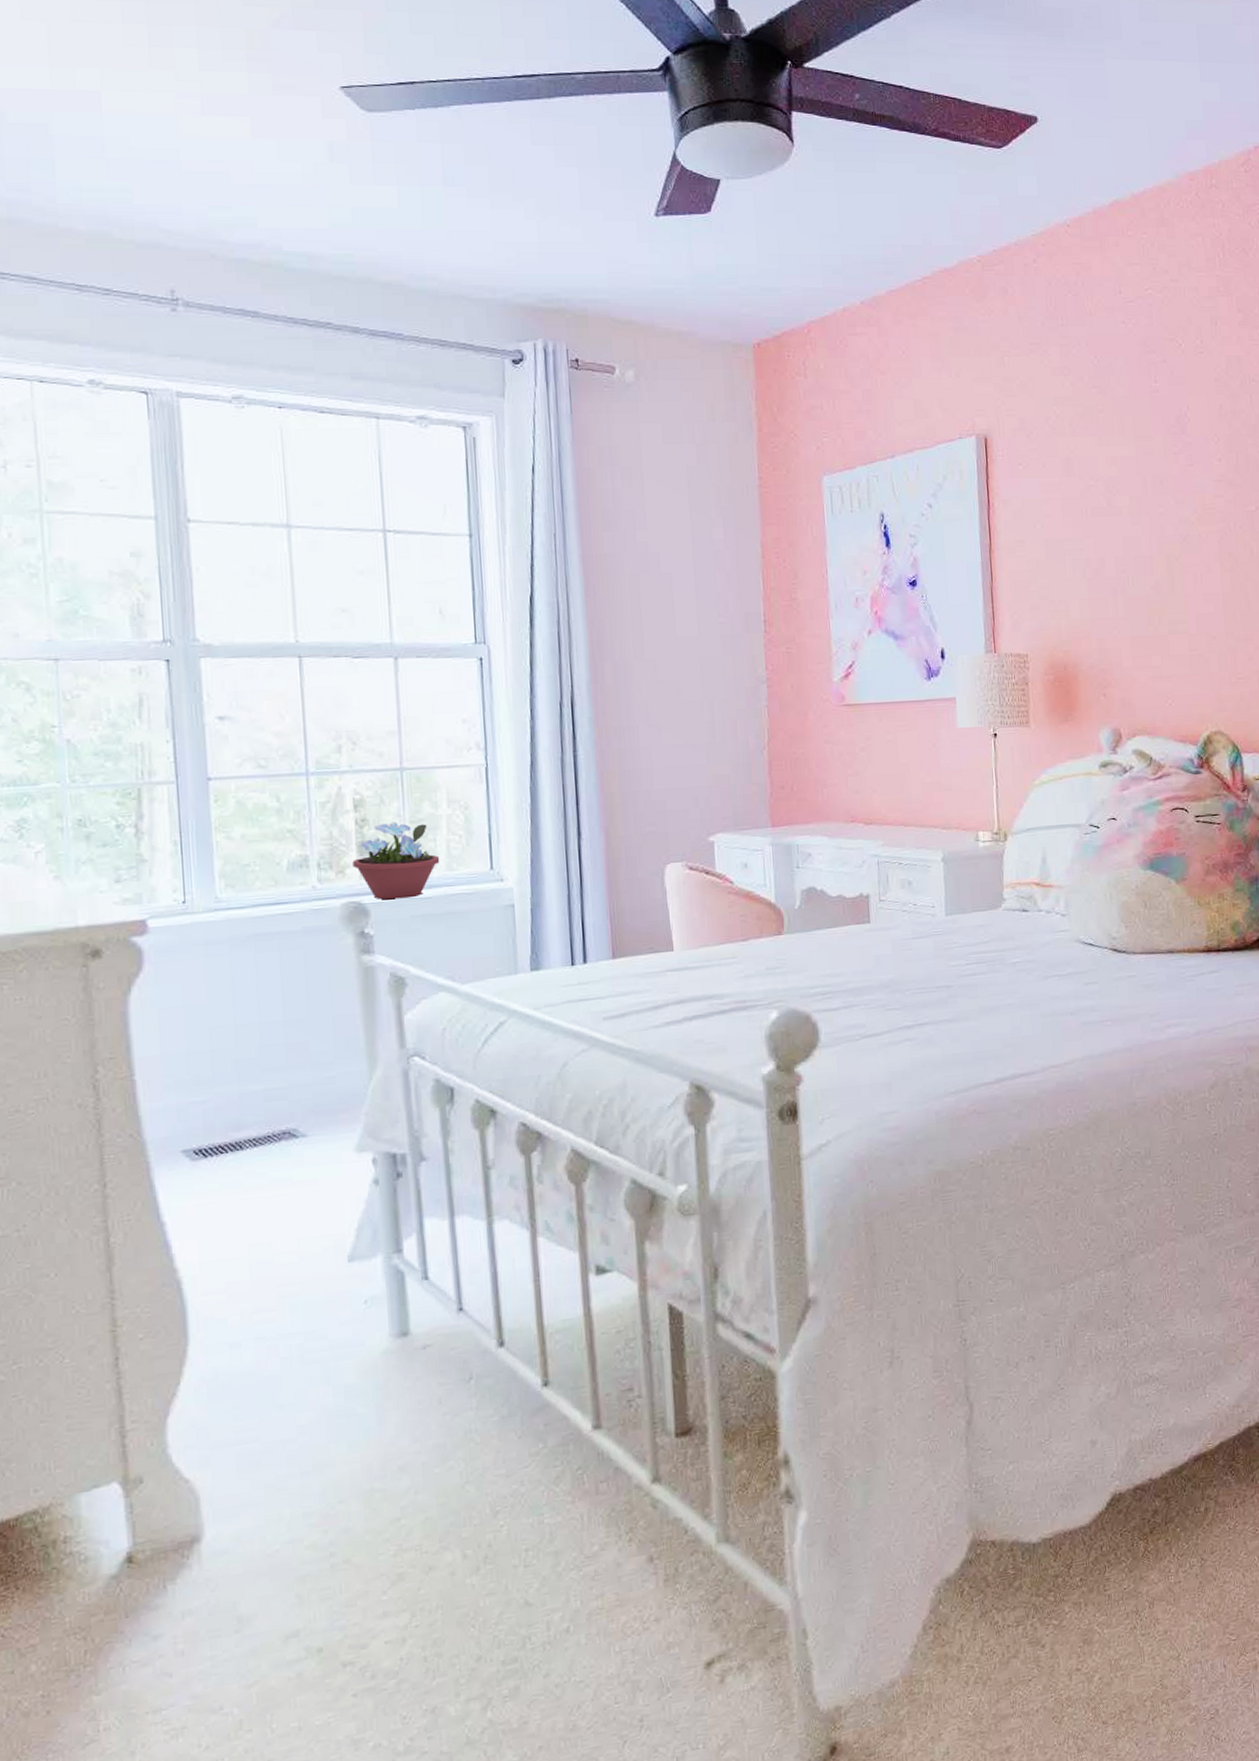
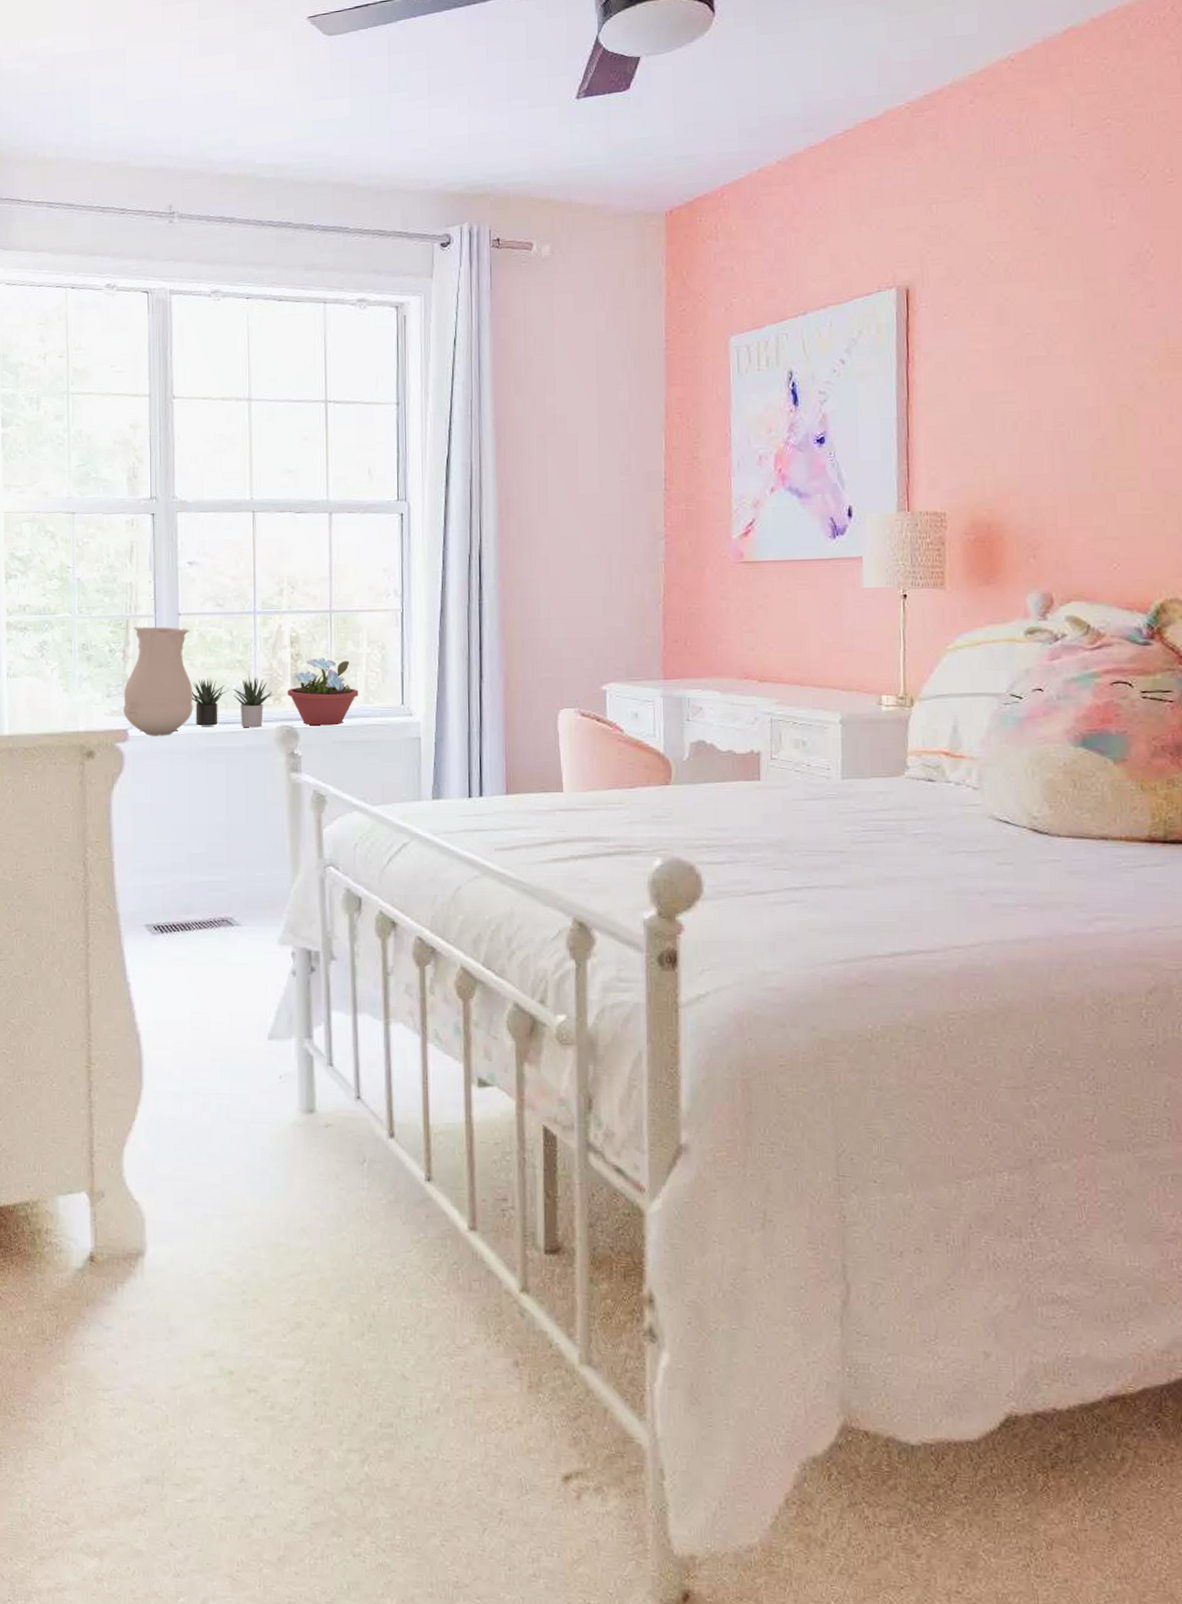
vase: none [138,795,233,926] -> present [123,626,193,737]
succulent plant: none [230,846,336,910] -> present [192,675,274,728]

